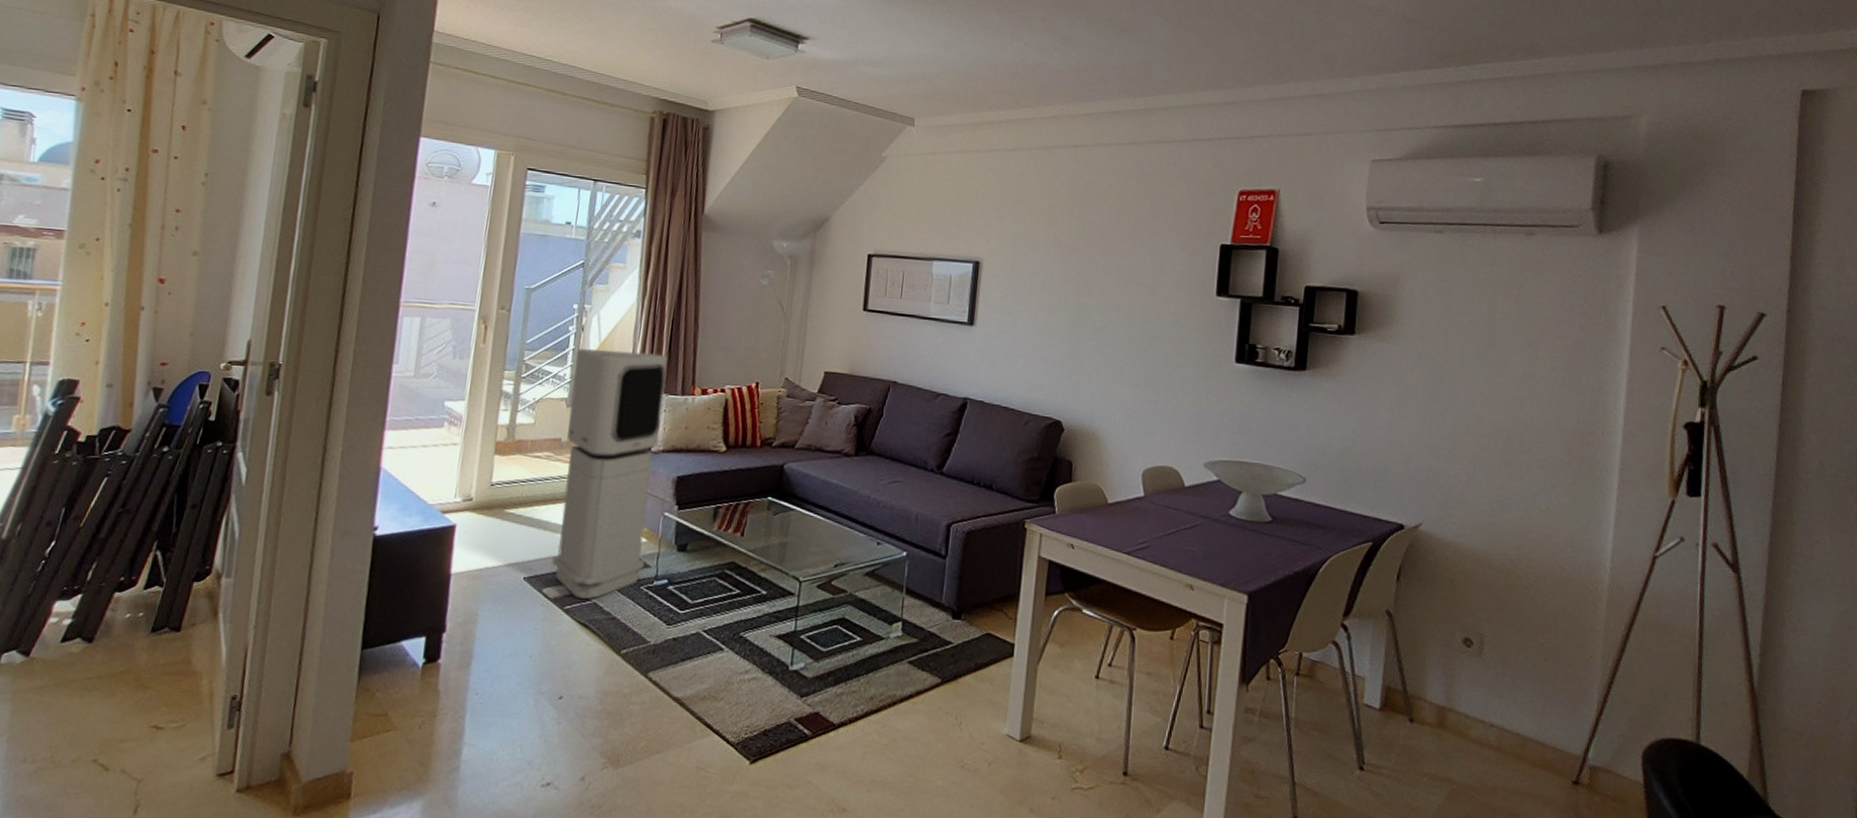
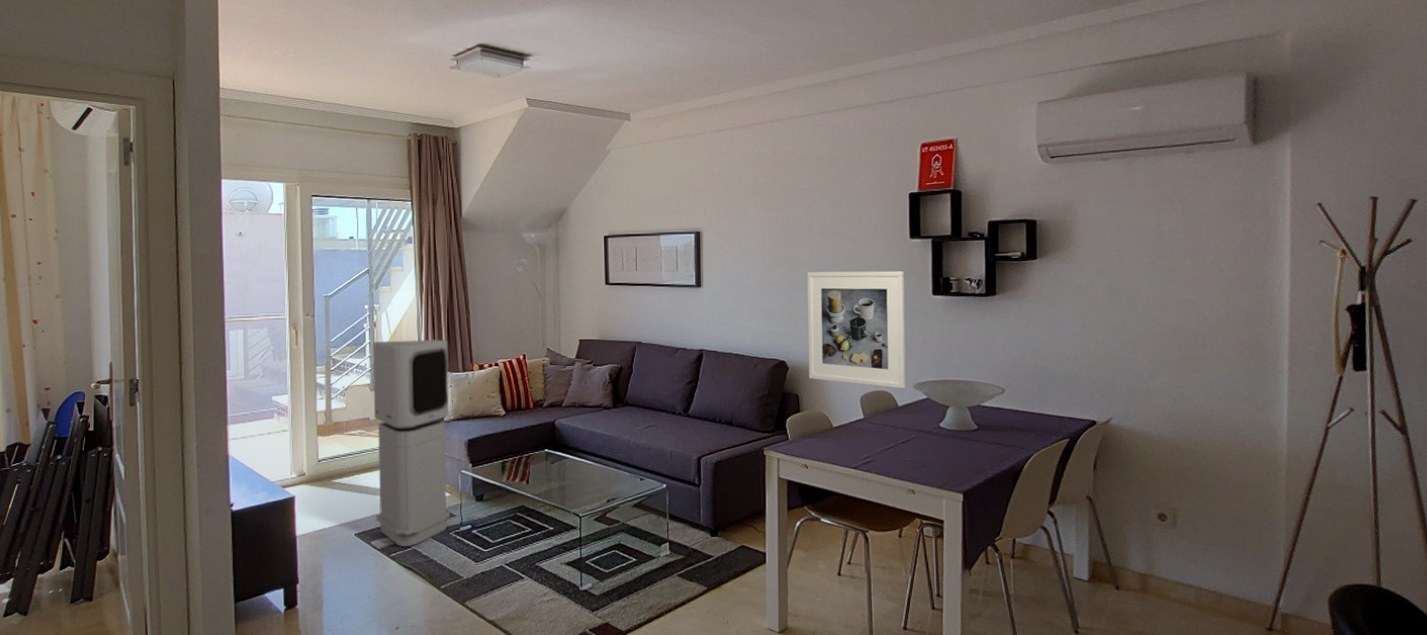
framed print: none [1086,322,1207,467] -> present [807,270,906,389]

